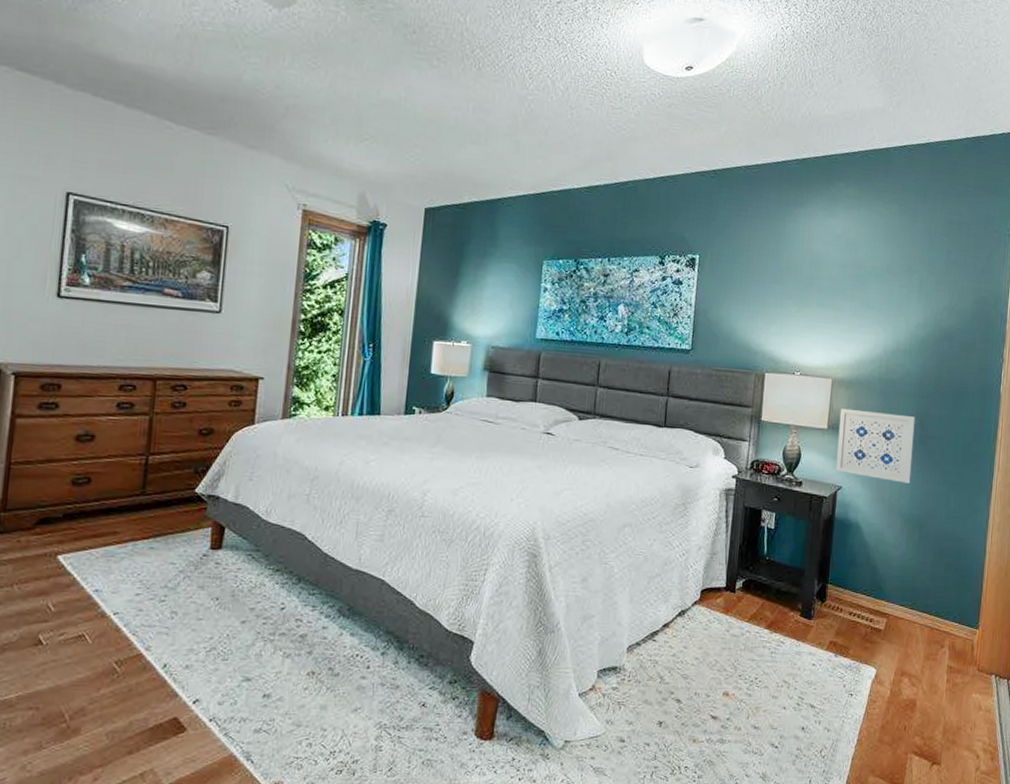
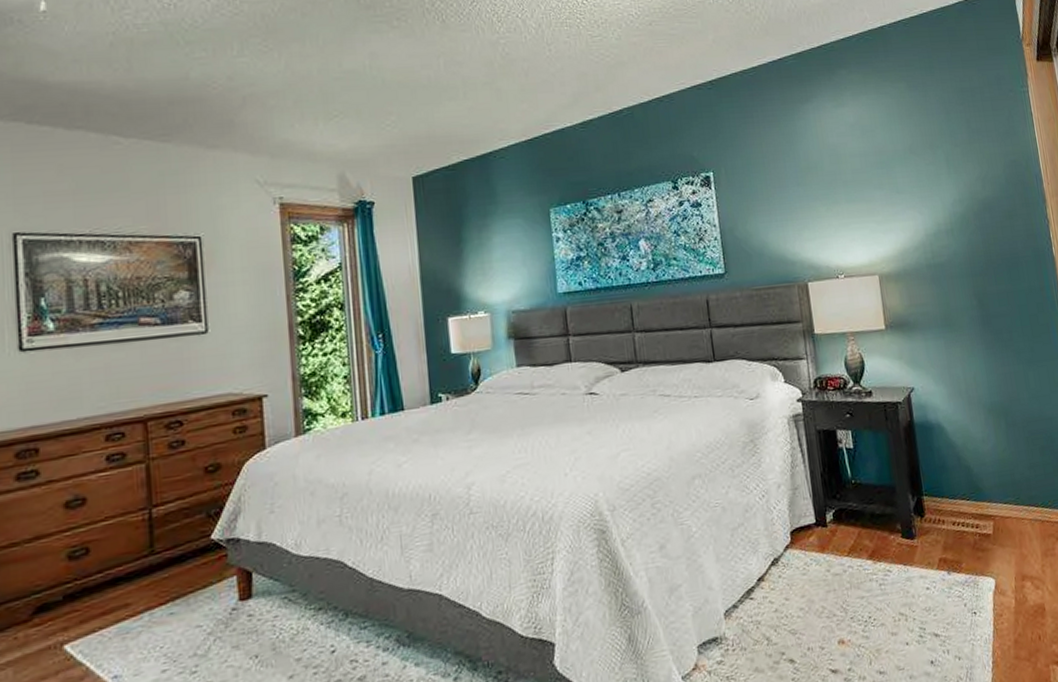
wall art: present [835,408,916,484] -> none [894,298,984,373]

